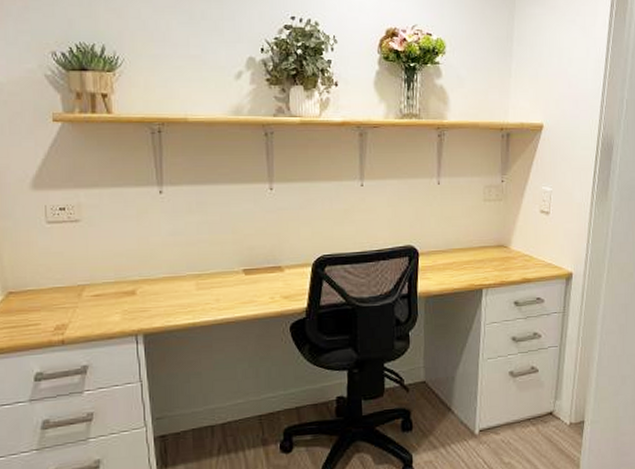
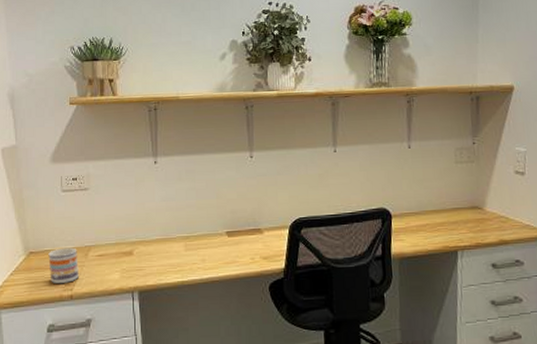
mug: none [32,286,71,327] -> present [48,247,79,283]

